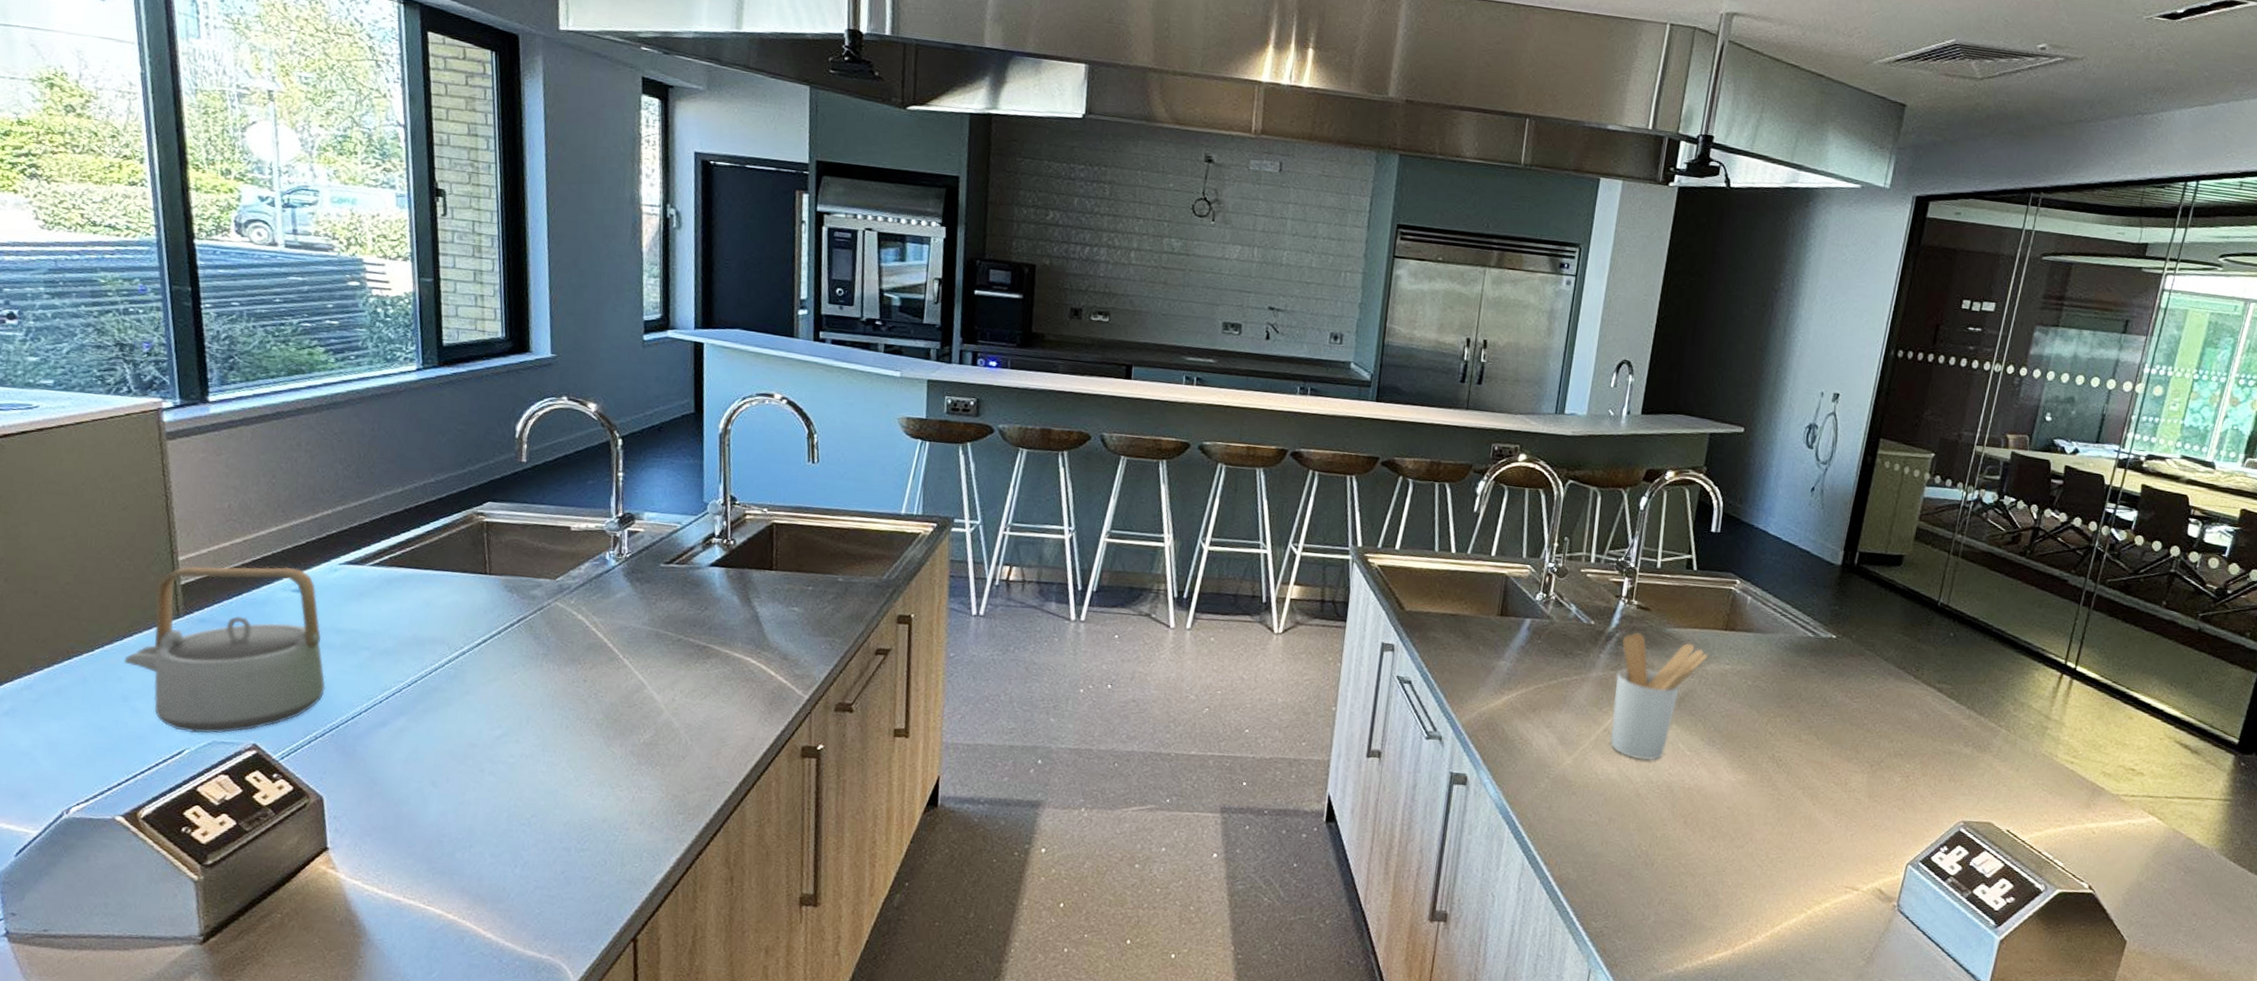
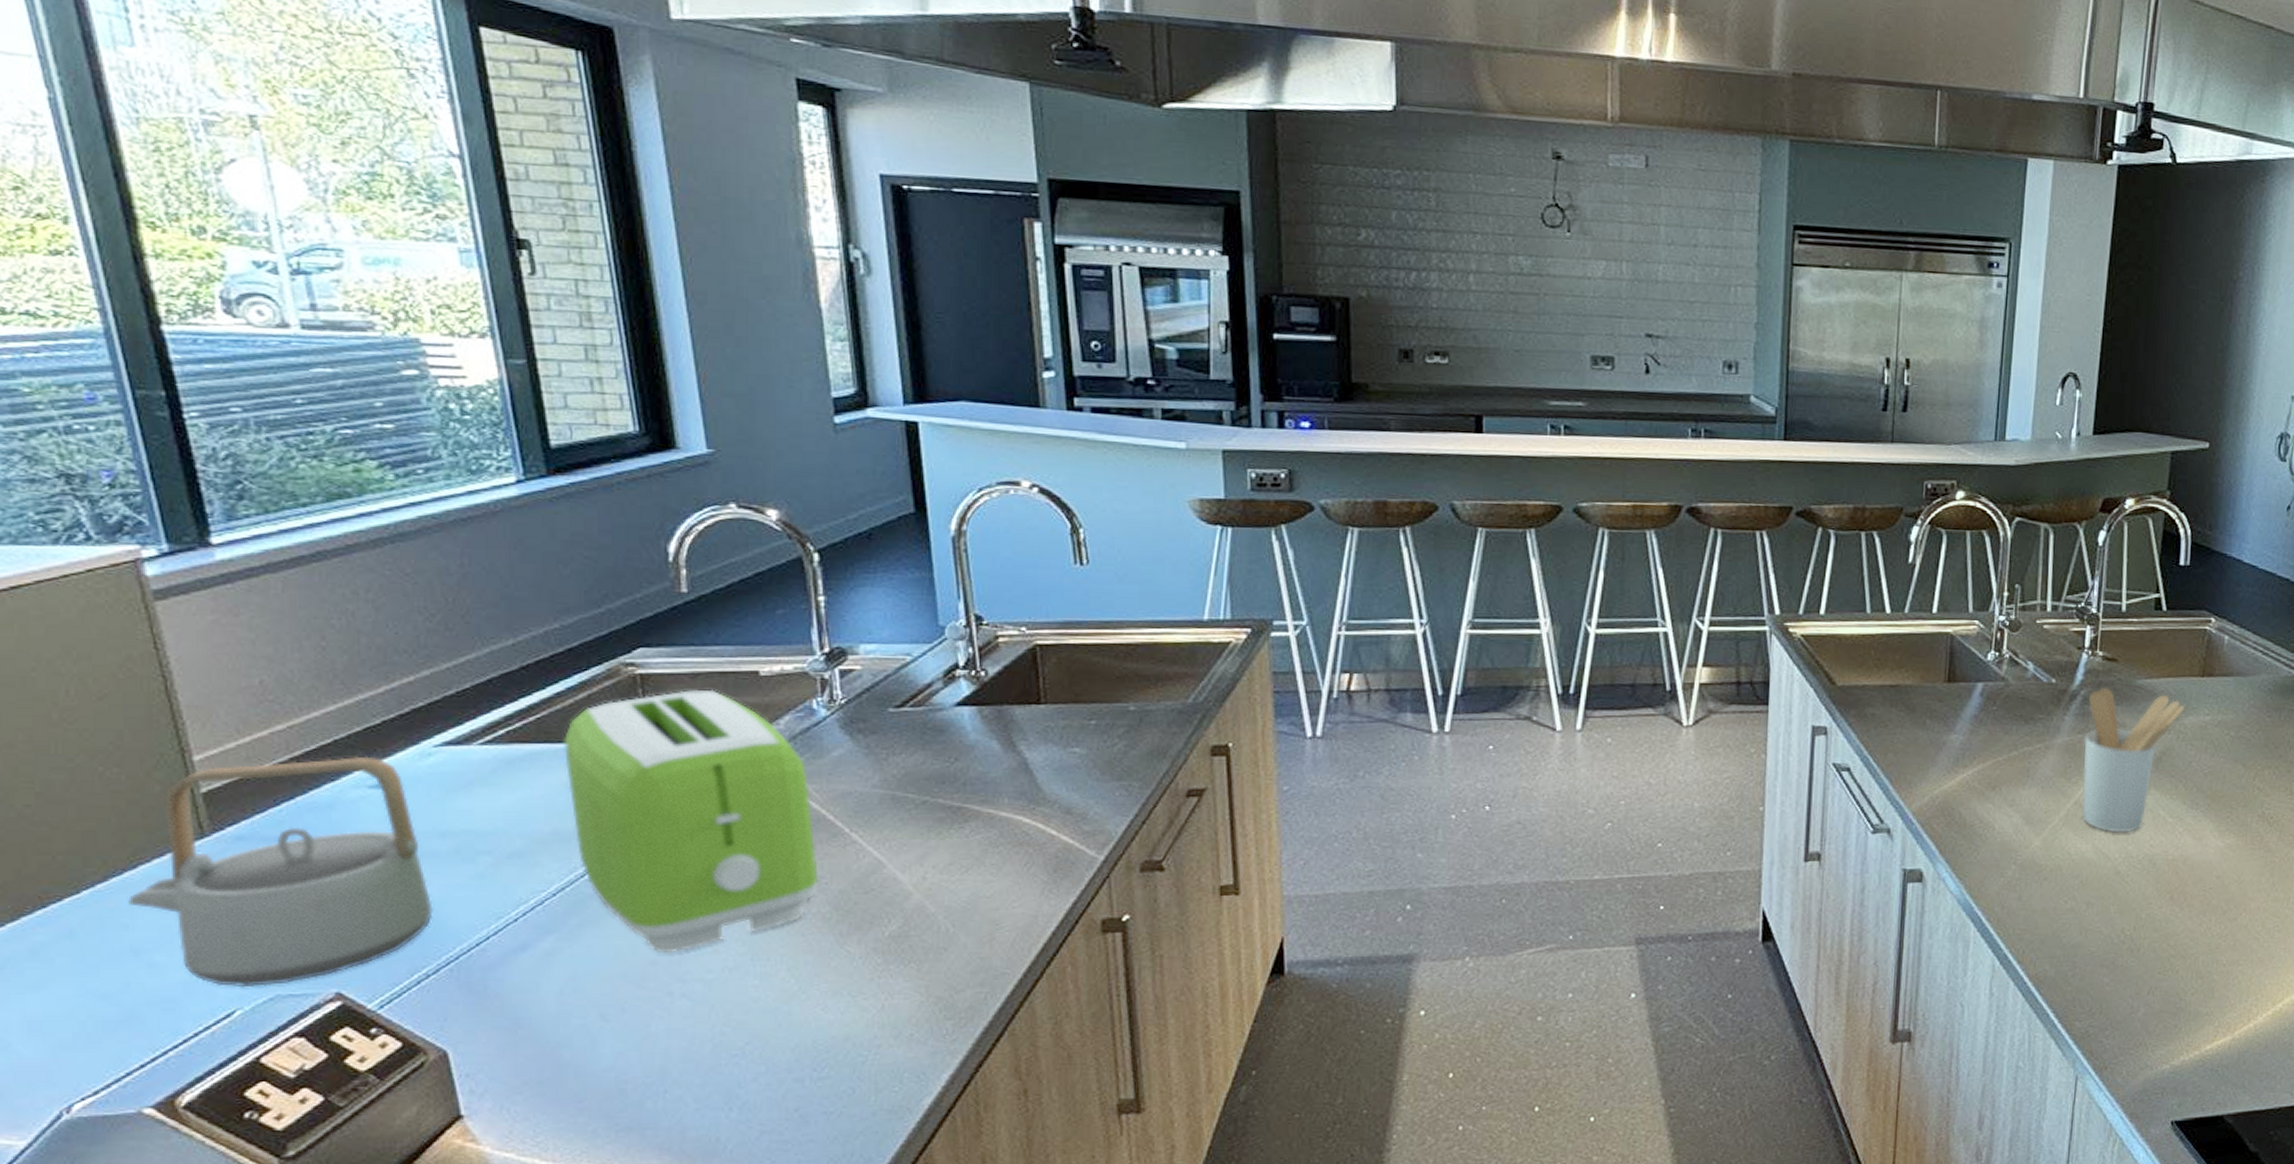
toaster: none [427,537,598,740] -> present [563,689,820,954]

